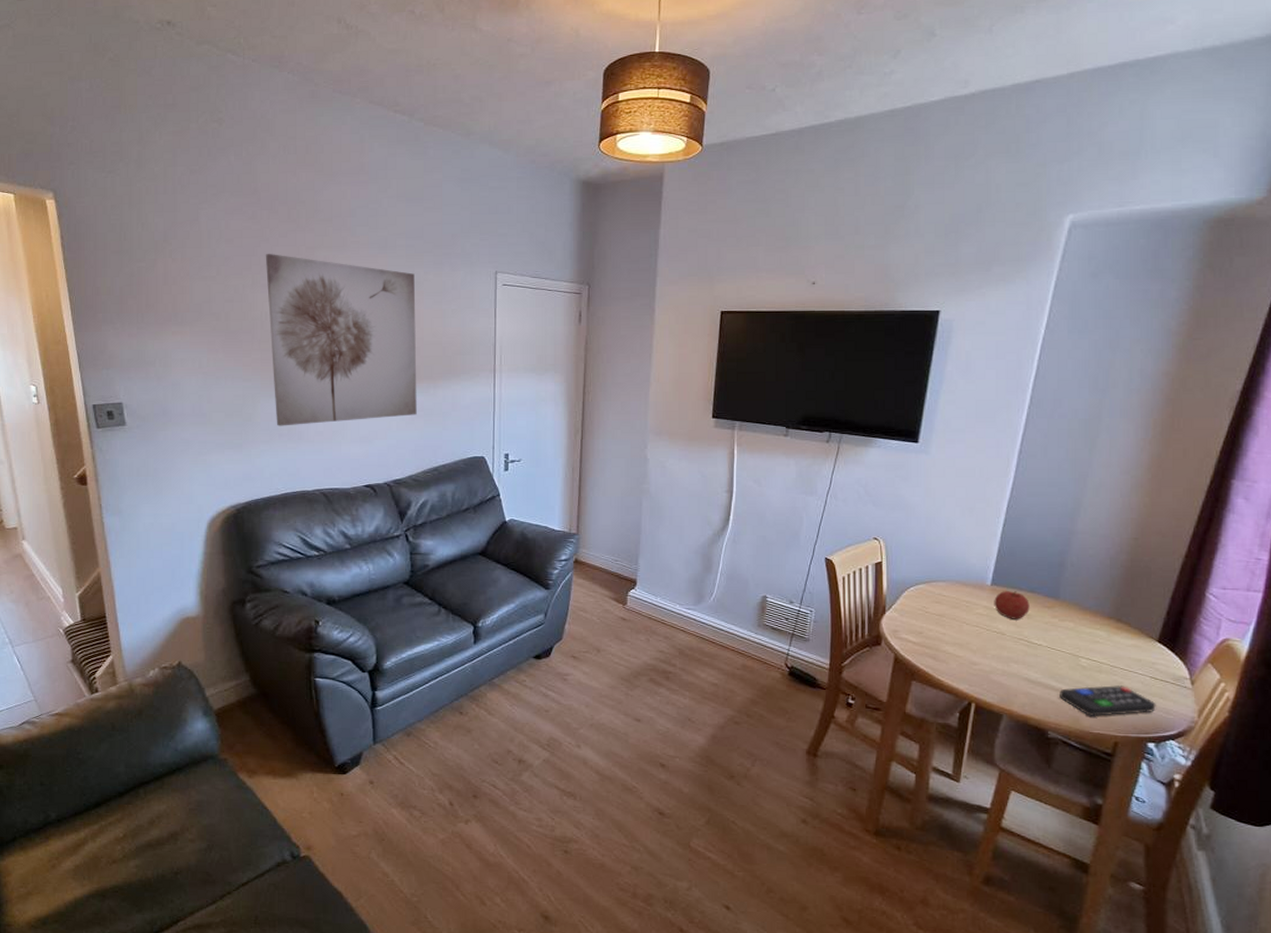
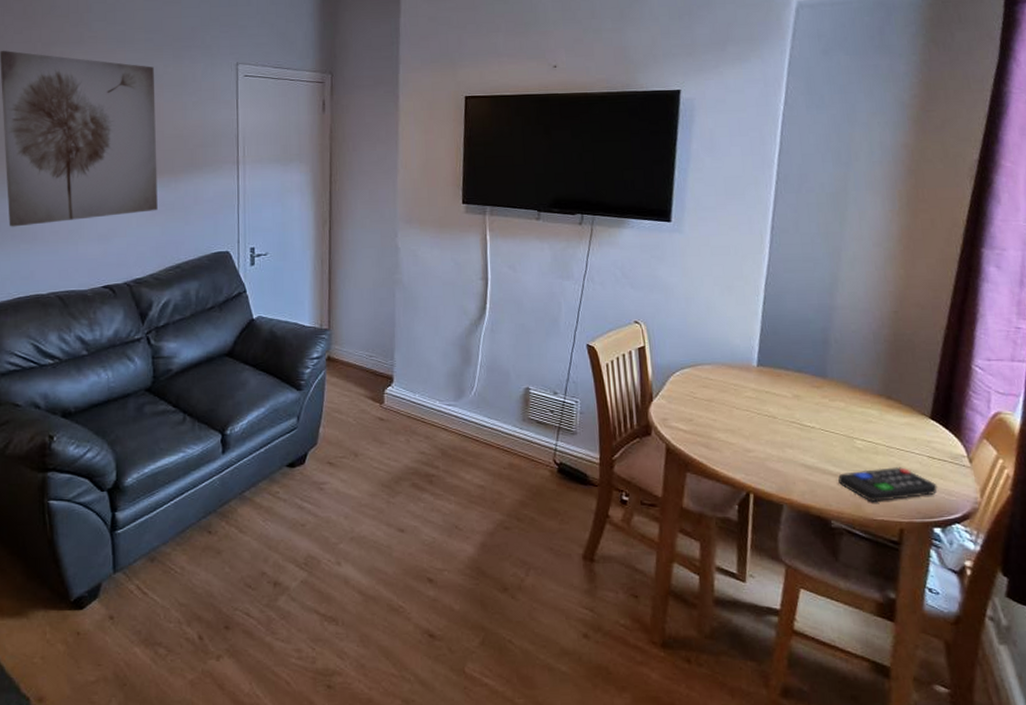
fruit: present [994,591,1030,619] -> none [761,371,799,402]

